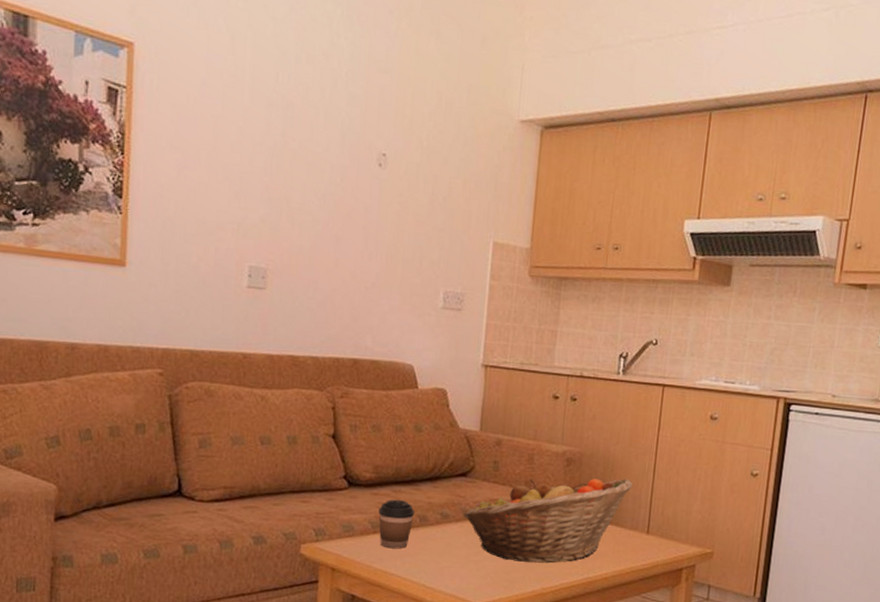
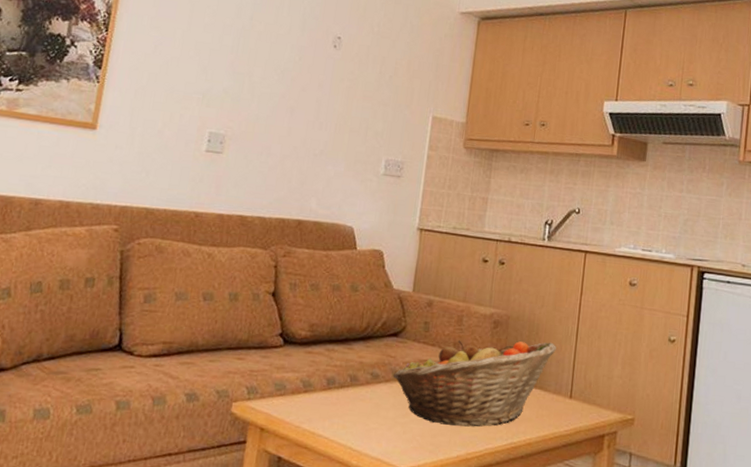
coffee cup: present [378,499,416,549] -> none [310,358,347,410]

